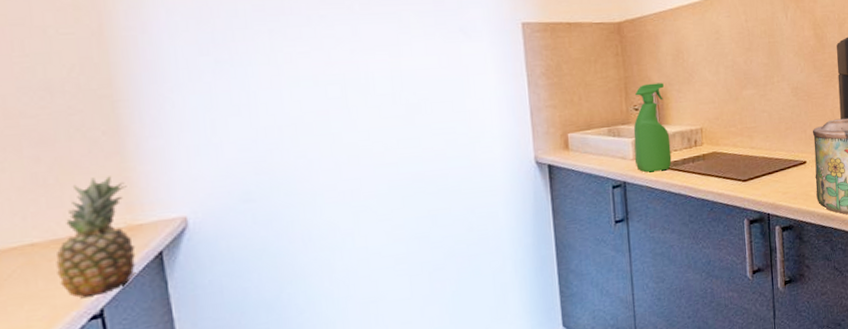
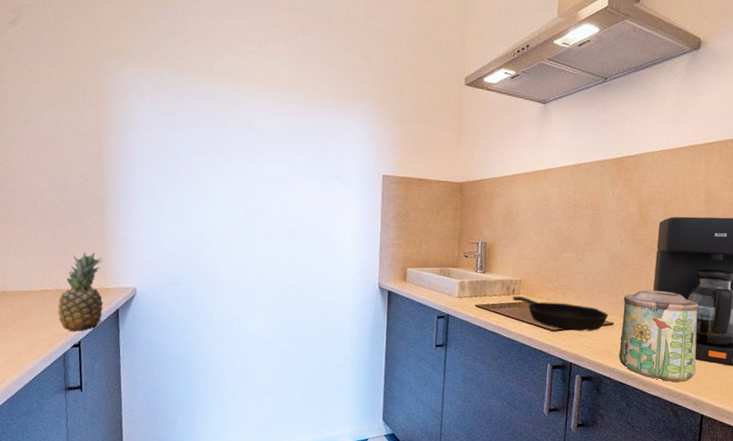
spray bottle: present [633,82,672,173] -> none [459,236,493,311]
frying pan: none [695,147,800,177] -> present [512,296,608,331]

